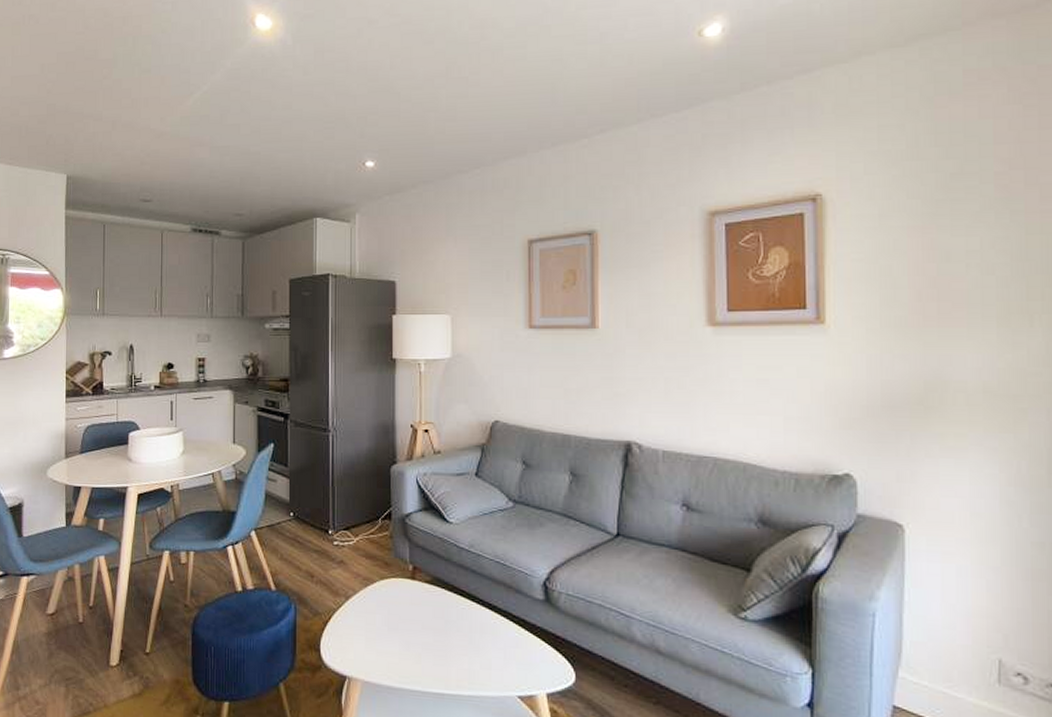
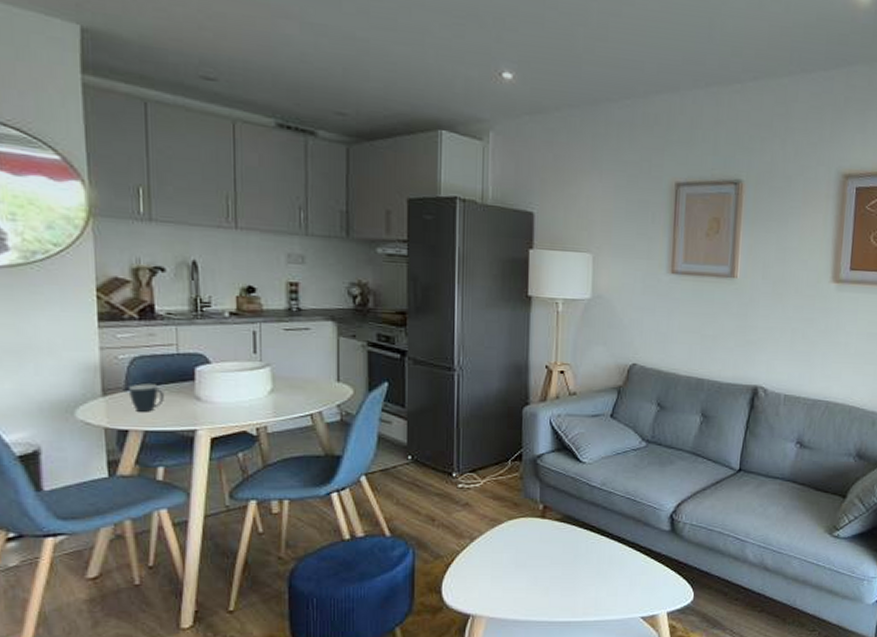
mug: none [82,448,106,472] -> present [128,384,164,412]

